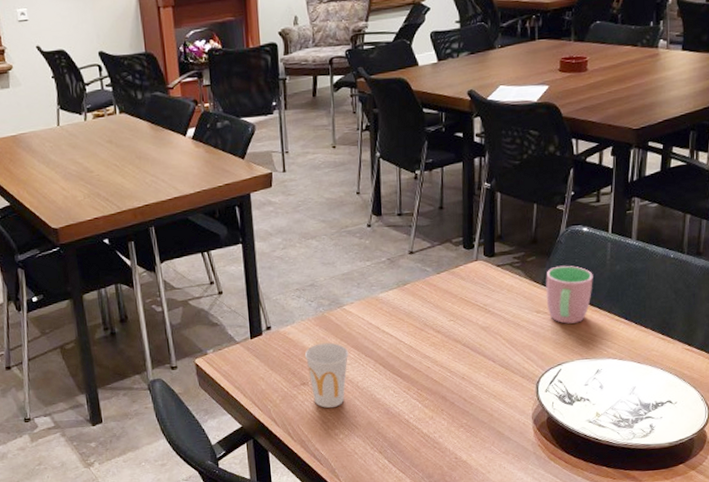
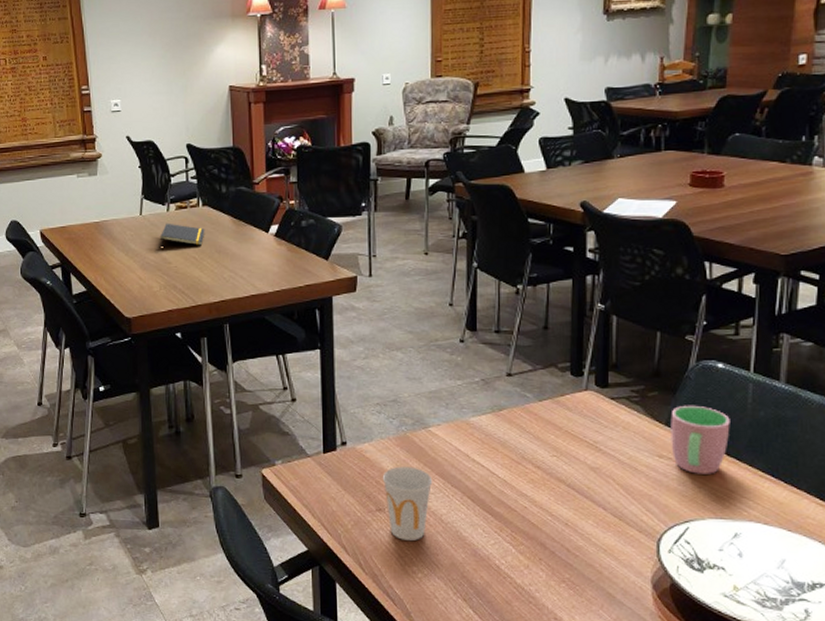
notepad: none [79,132,124,156] -> present [159,223,205,247]

